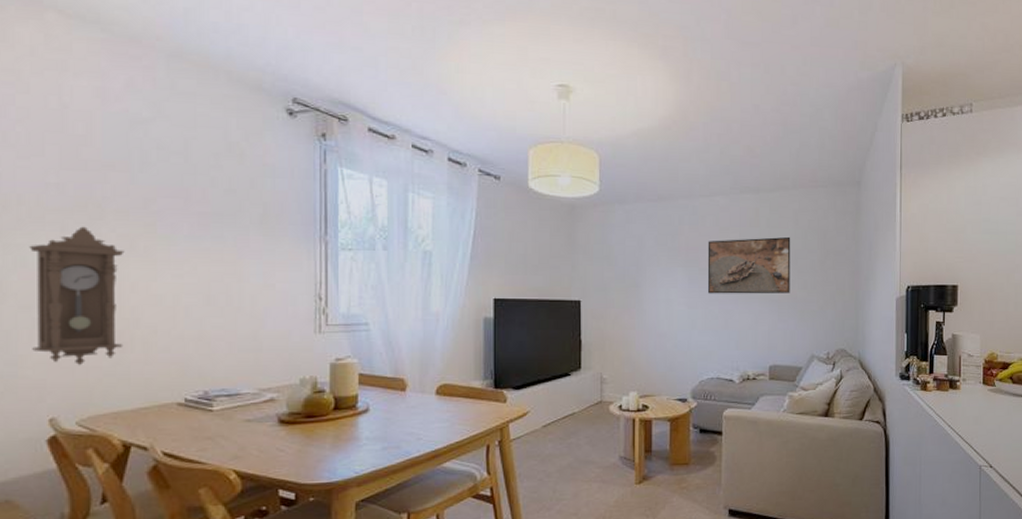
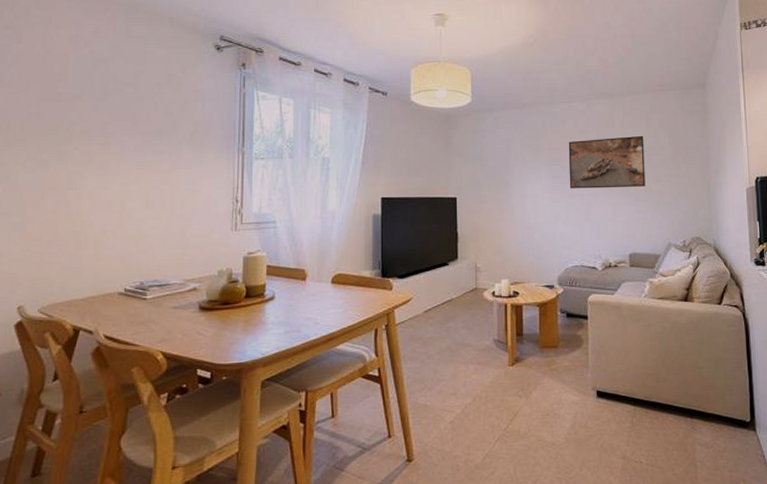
pendulum clock: present [29,226,125,366] -> none [9,146,85,262]

